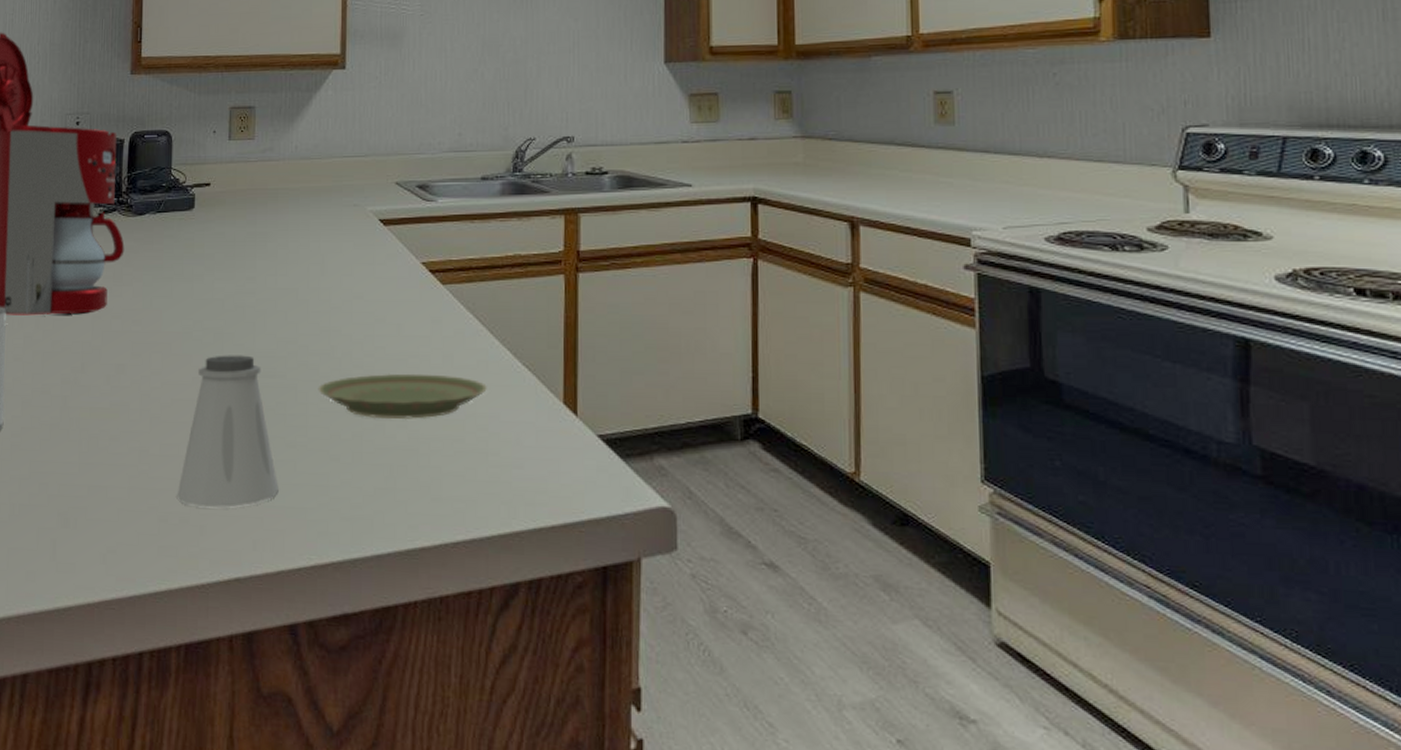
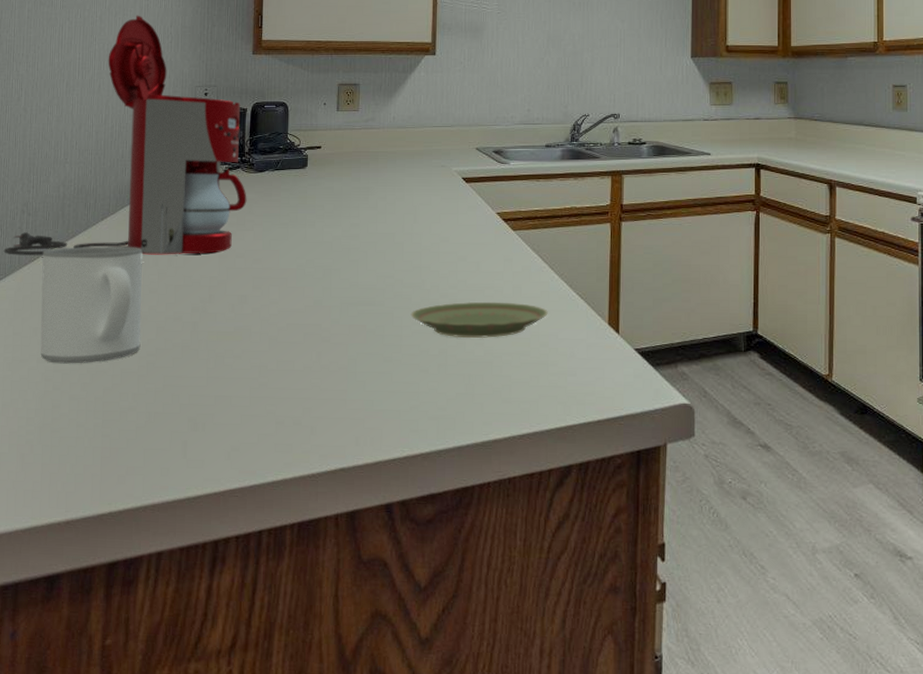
saltshaker: present [177,355,279,508] -> none [291,287,377,412]

